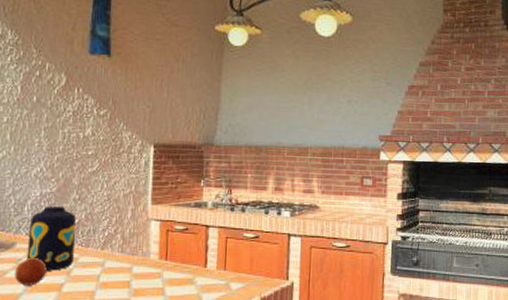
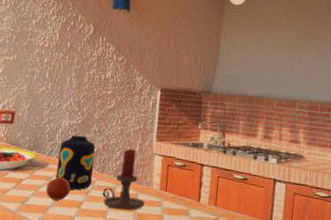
candle holder: none [88,215,141,287] -> present [102,148,145,211]

